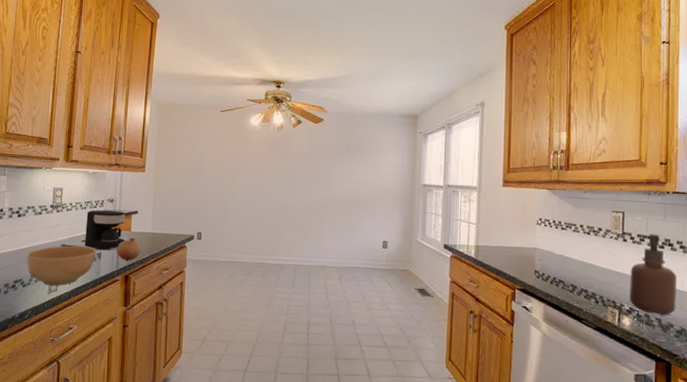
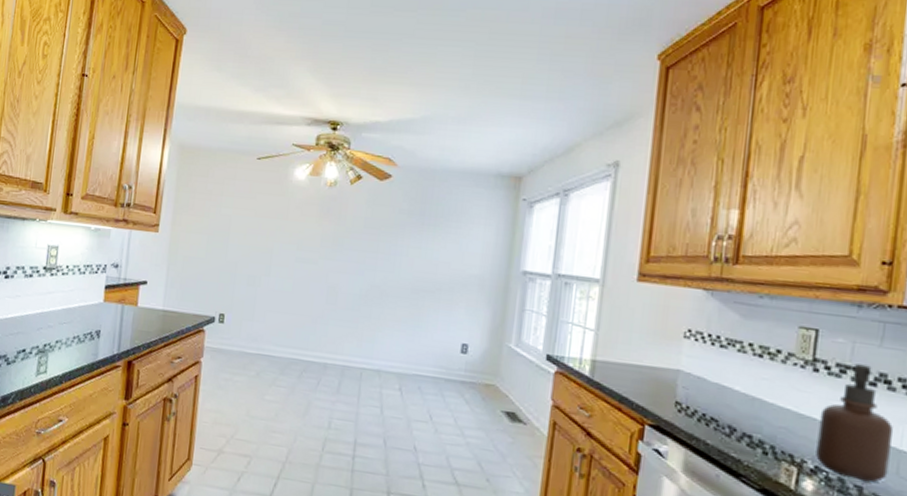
bowl: present [26,245,97,286] -> none [12,318,96,367]
coffee maker: present [60,210,126,251] -> none [53,276,133,329]
fruit: present [117,237,141,261] -> none [119,314,149,344]

